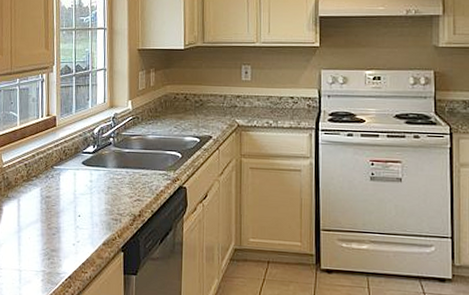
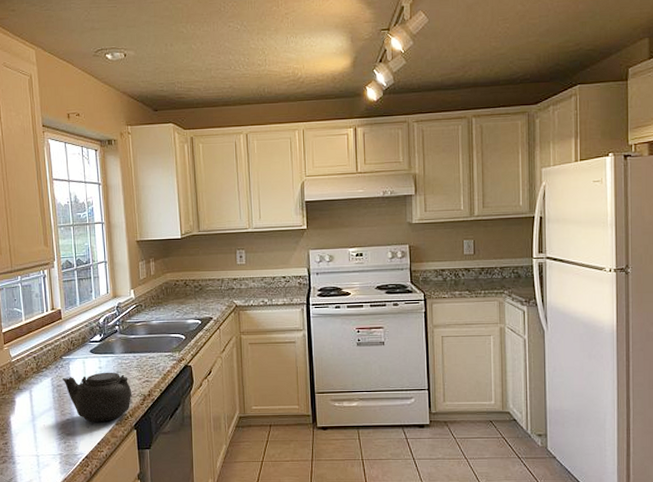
teapot: none [52,186,122,240] -> present [63,372,132,422]

